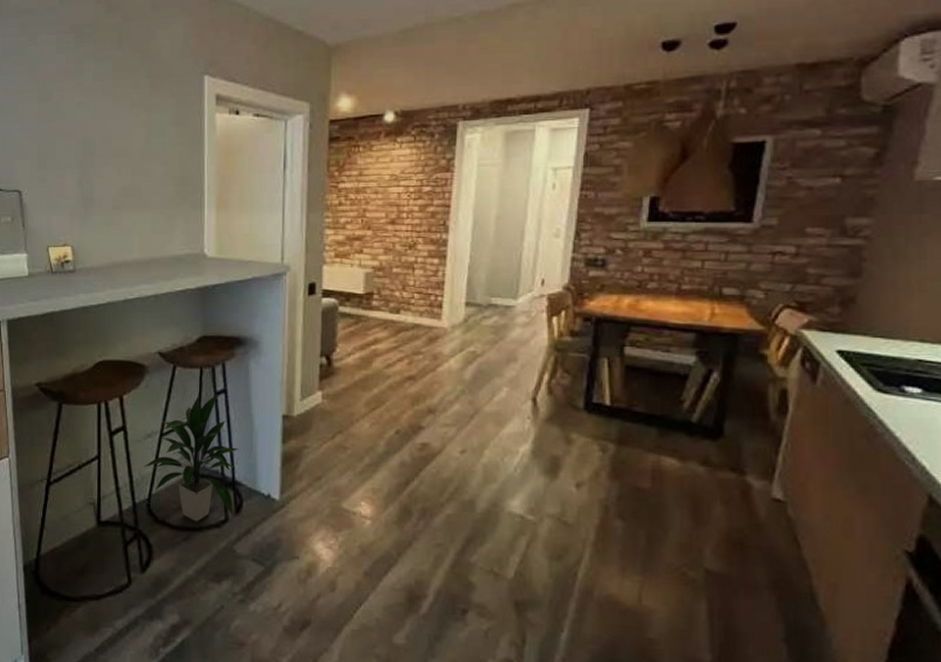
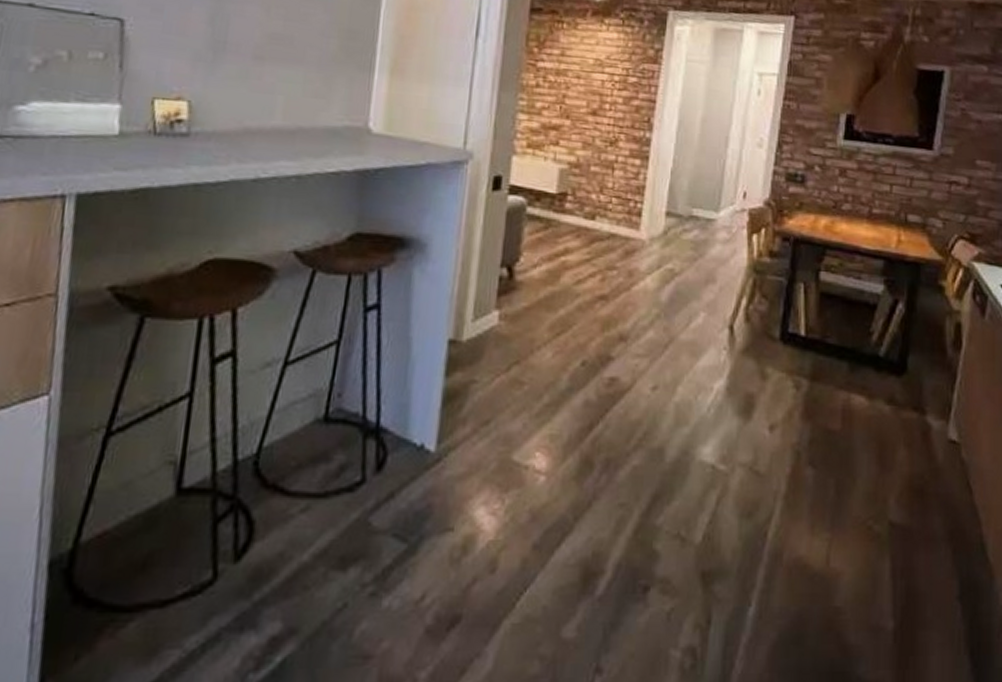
indoor plant: present [143,394,239,522] -> none [255,309,388,485]

